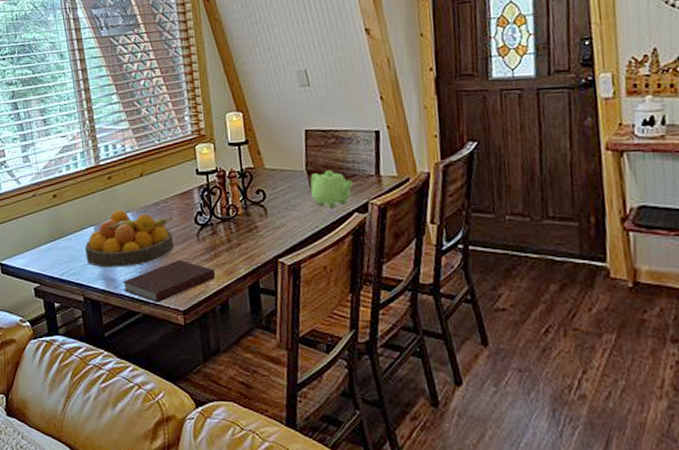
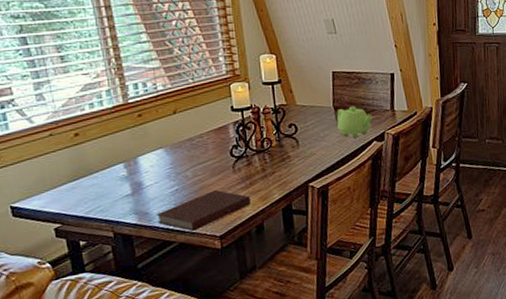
fruit bowl: present [84,210,174,268] -> none [113,146,210,203]

